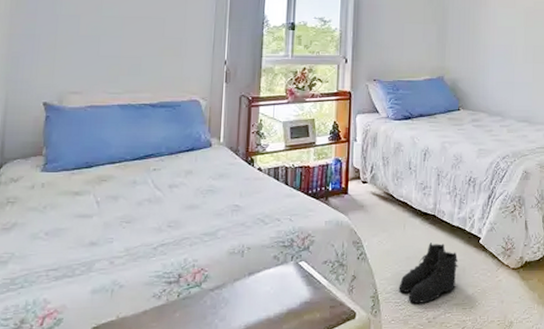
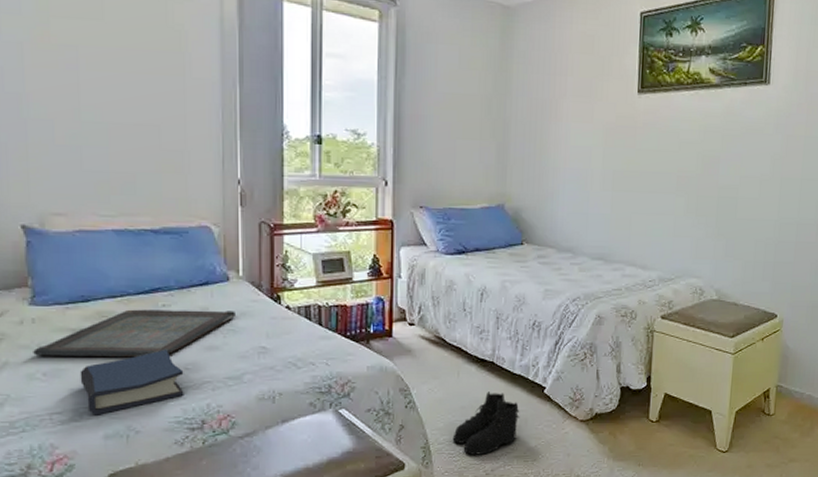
serving tray: none [39,173,215,217] -> present [33,309,235,358]
hardback book: none [76,209,167,271] -> present [80,349,184,415]

